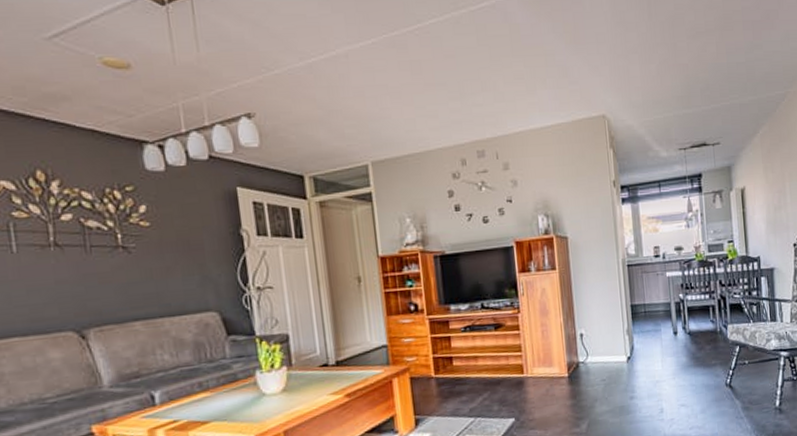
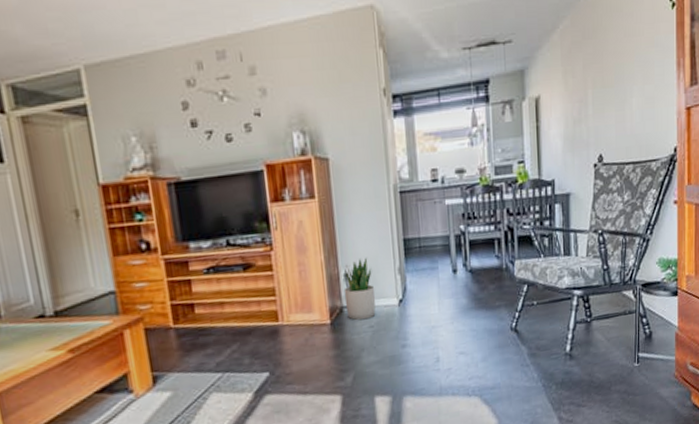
planter: none [580,321,607,374] -> present [344,258,376,320]

